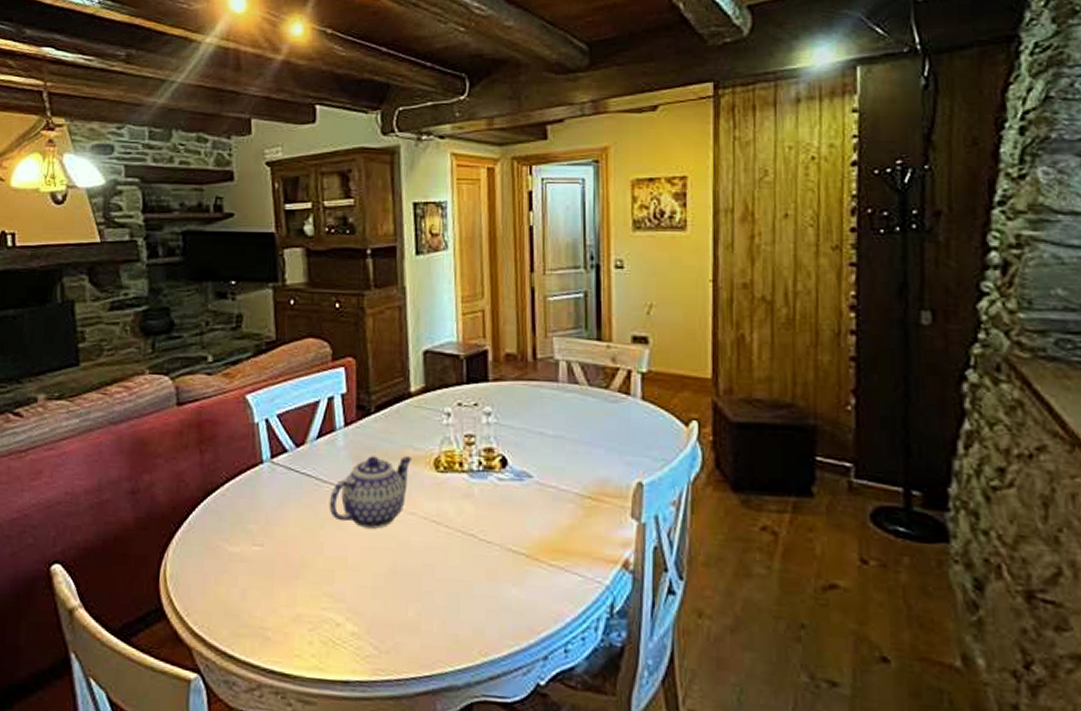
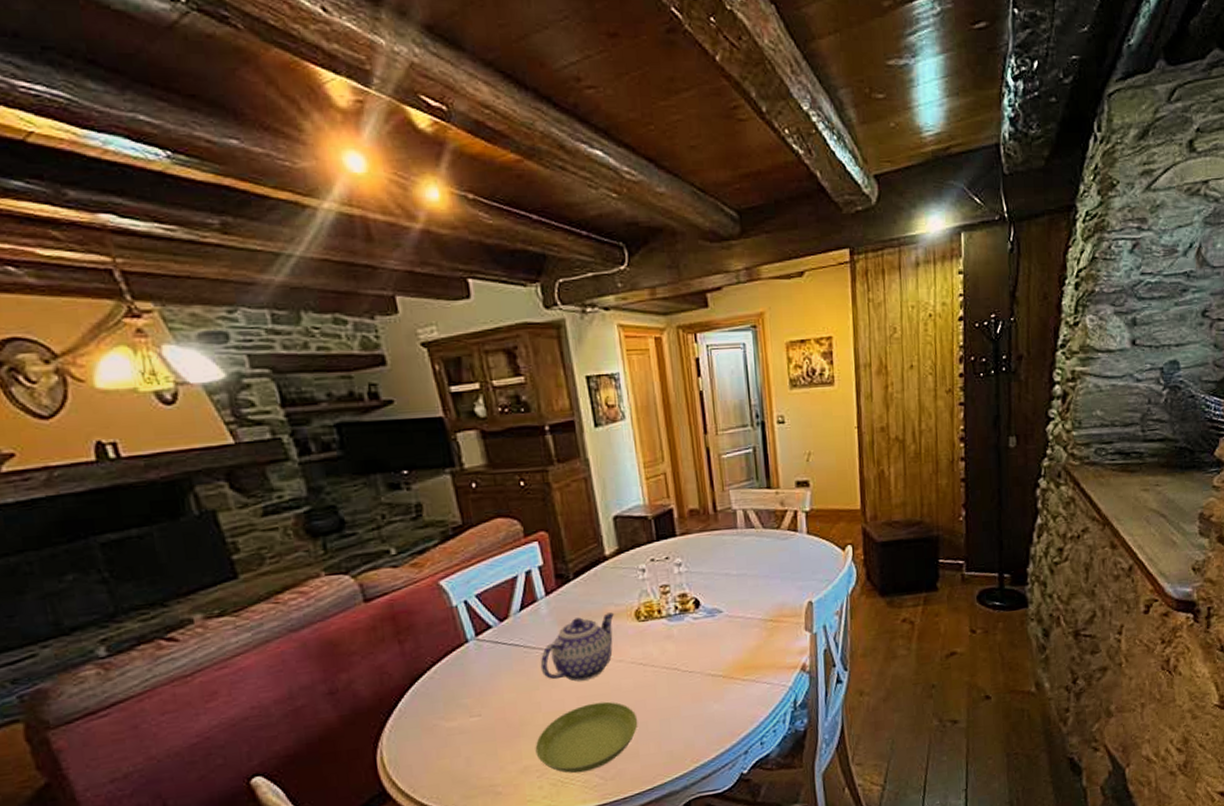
saucer: none [311,556,423,637] -> present [535,701,638,773]

